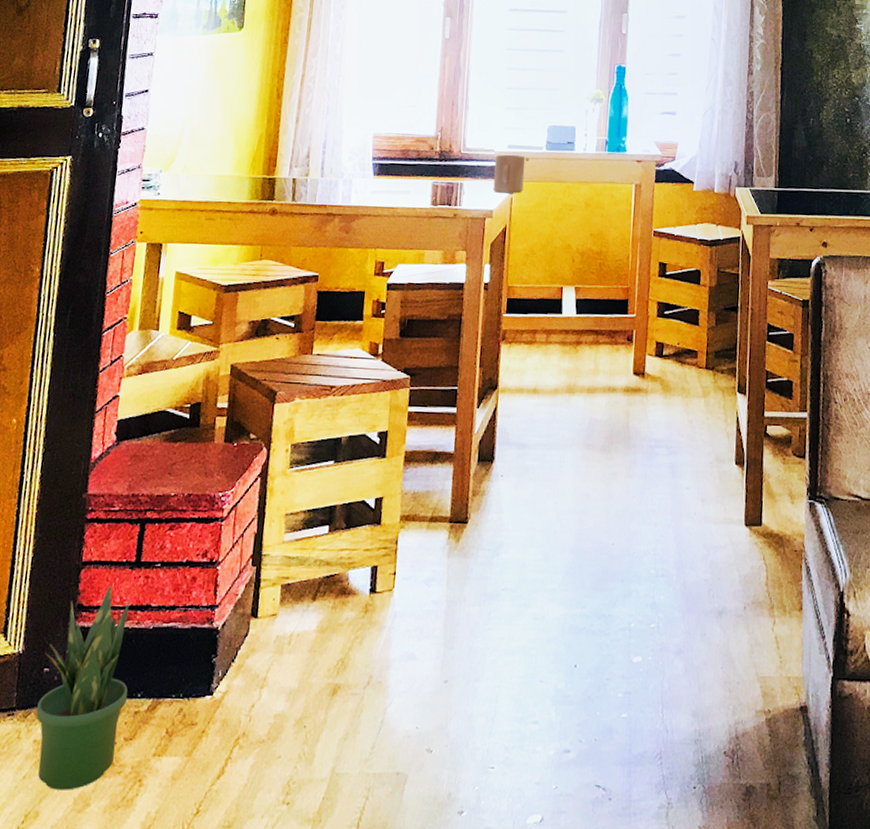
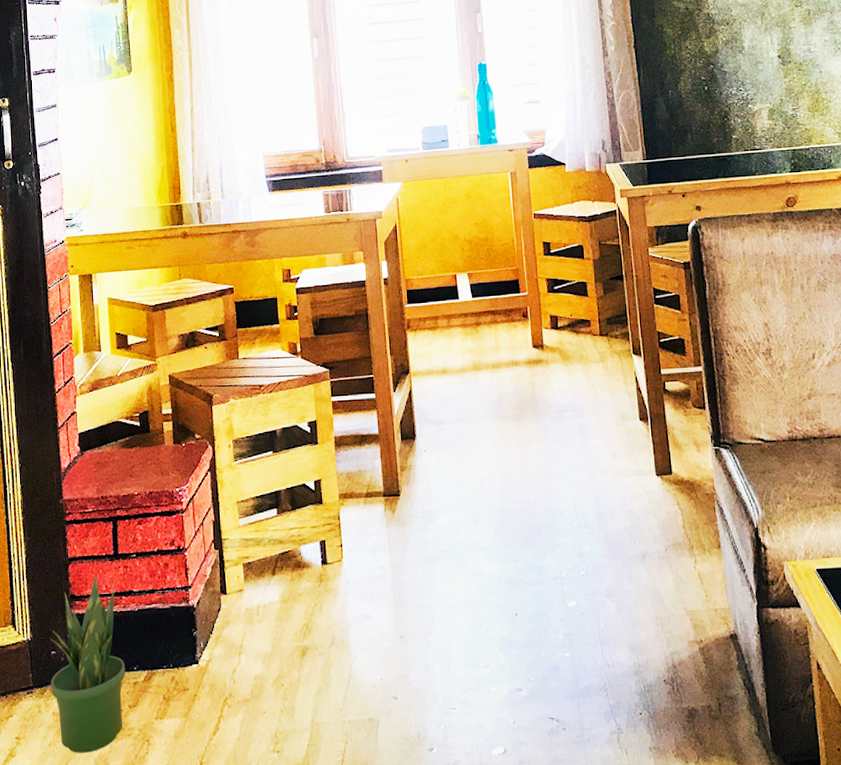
cup: present [493,154,526,194] -> none [376,157,407,195]

